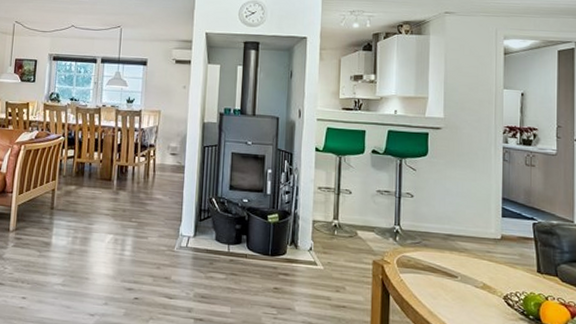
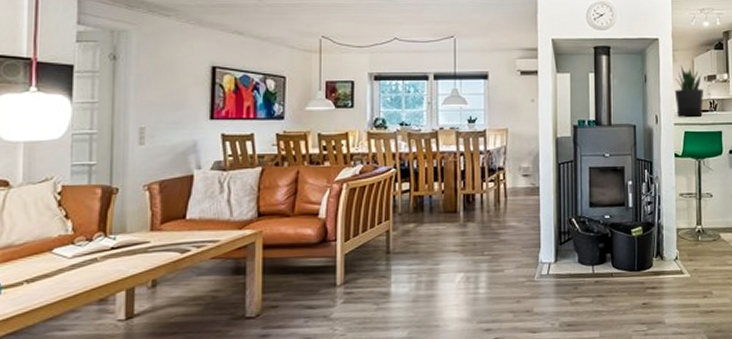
planter: none [319,64,350,116] -> present [674,65,704,118]

